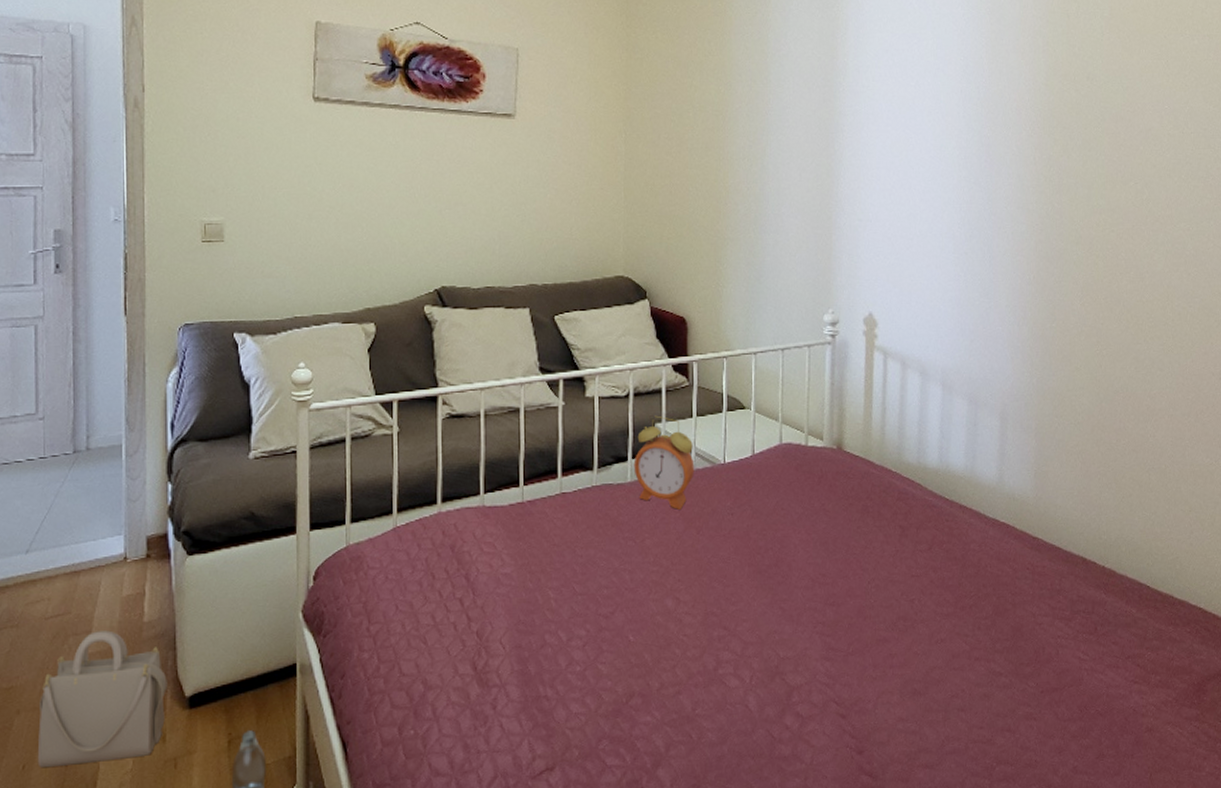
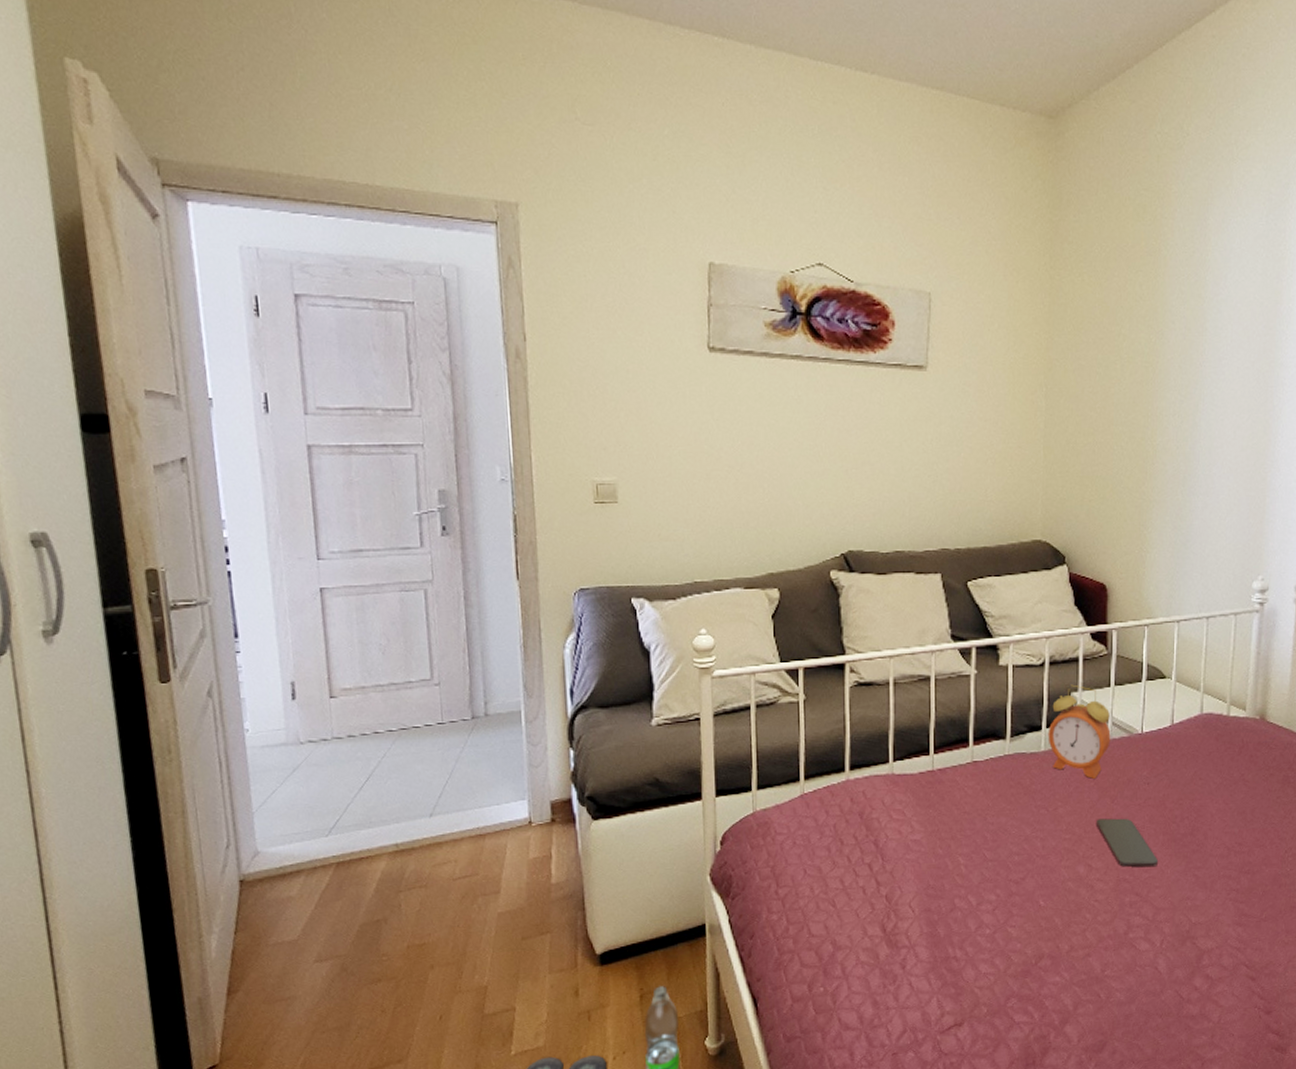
handbag: present [37,630,167,769] -> none [452,891,578,1019]
smartphone: none [682,549,744,600] -> present [1095,818,1158,867]

